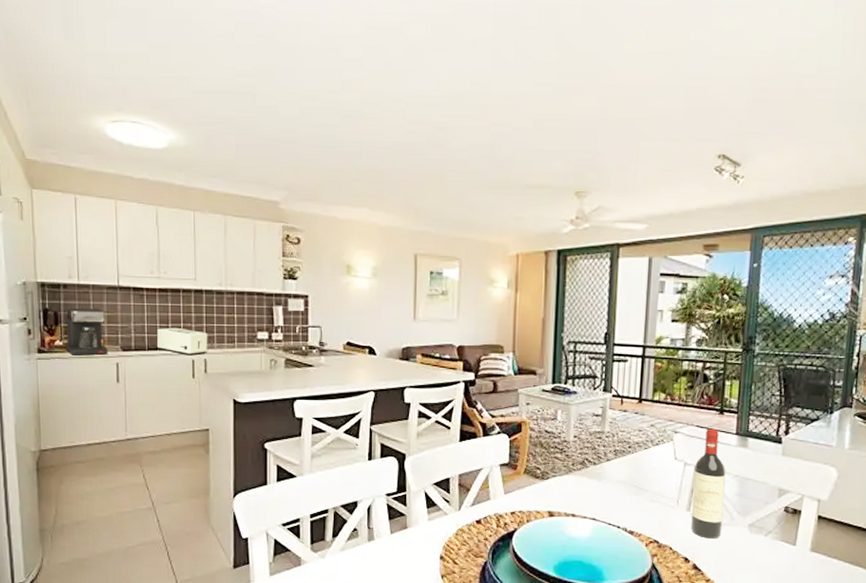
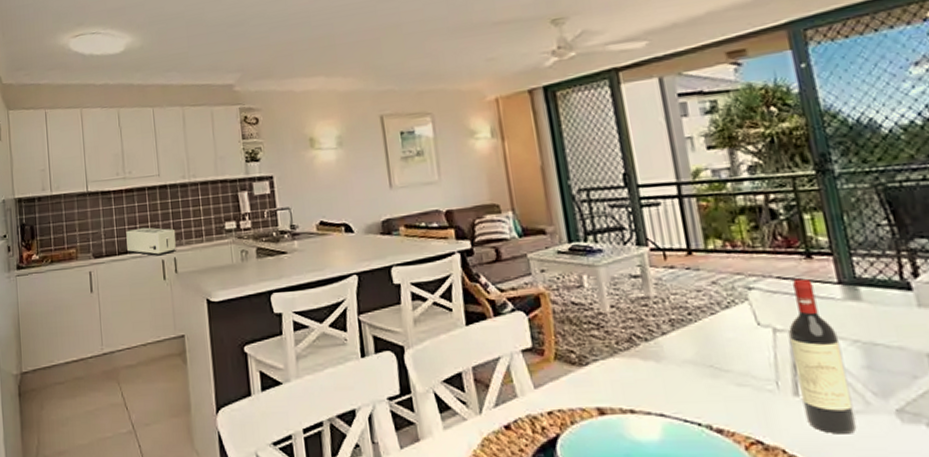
coffee maker: present [65,308,108,356] -> none [41,217,81,269]

